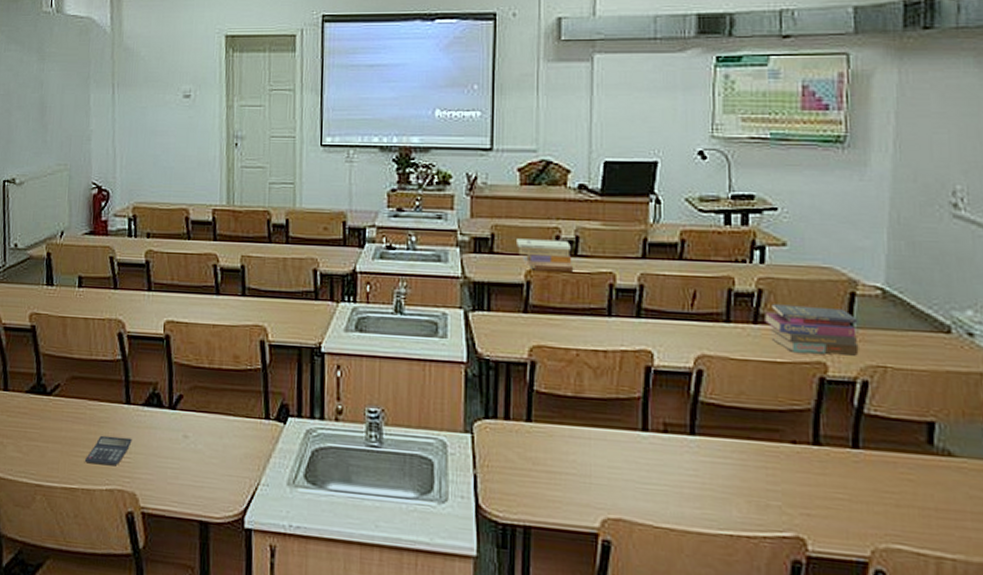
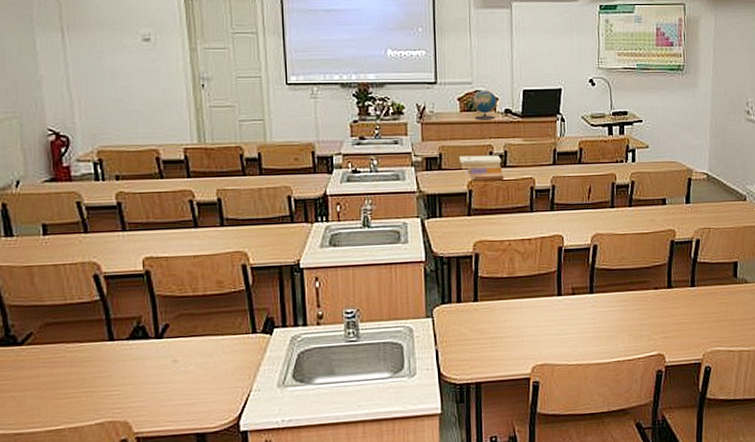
calculator: present [84,435,132,466] -> none [68,371,119,403]
globe: none [536,160,569,197] -> present [472,90,497,120]
books: present [764,304,859,356] -> none [636,190,694,225]

